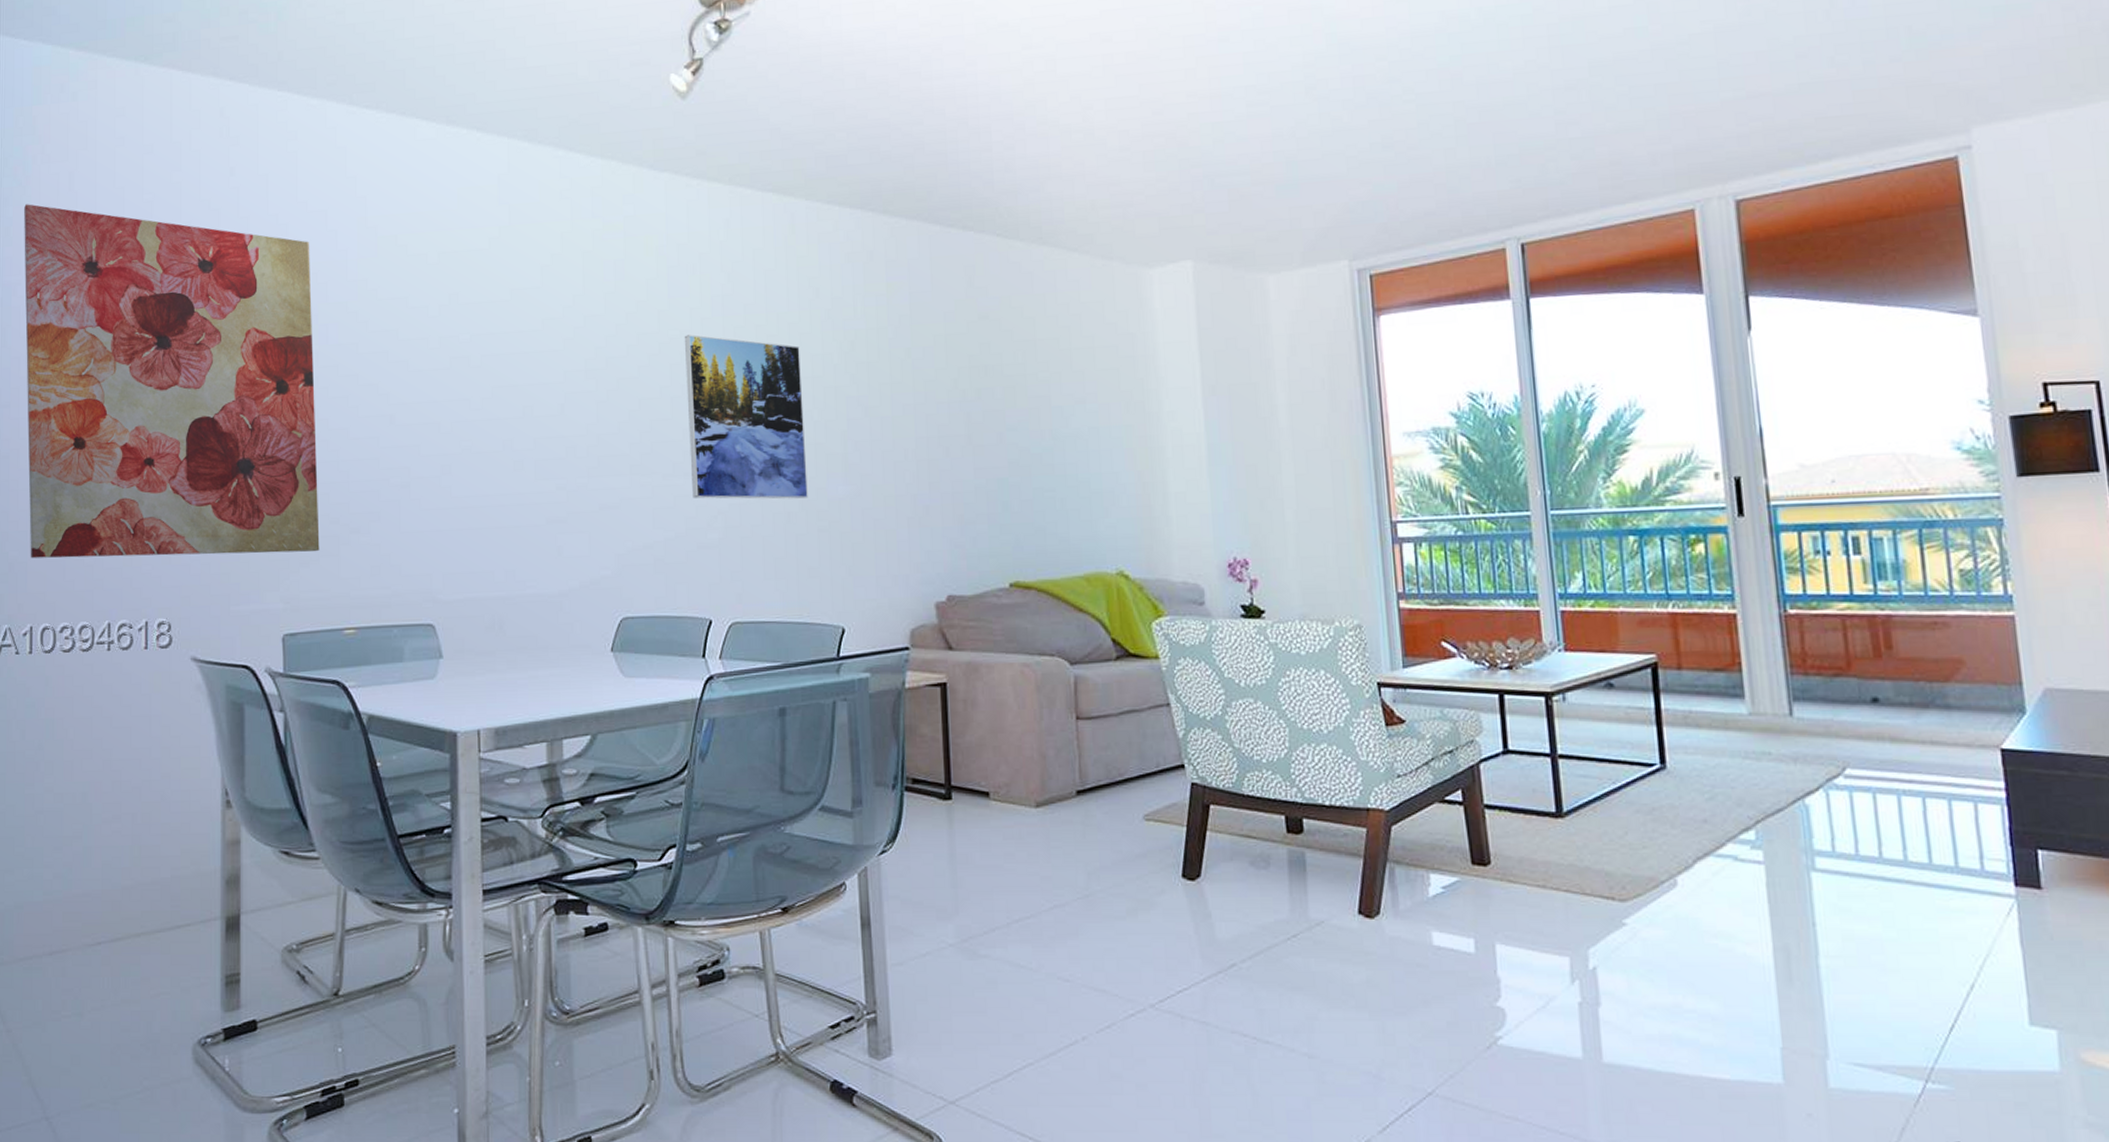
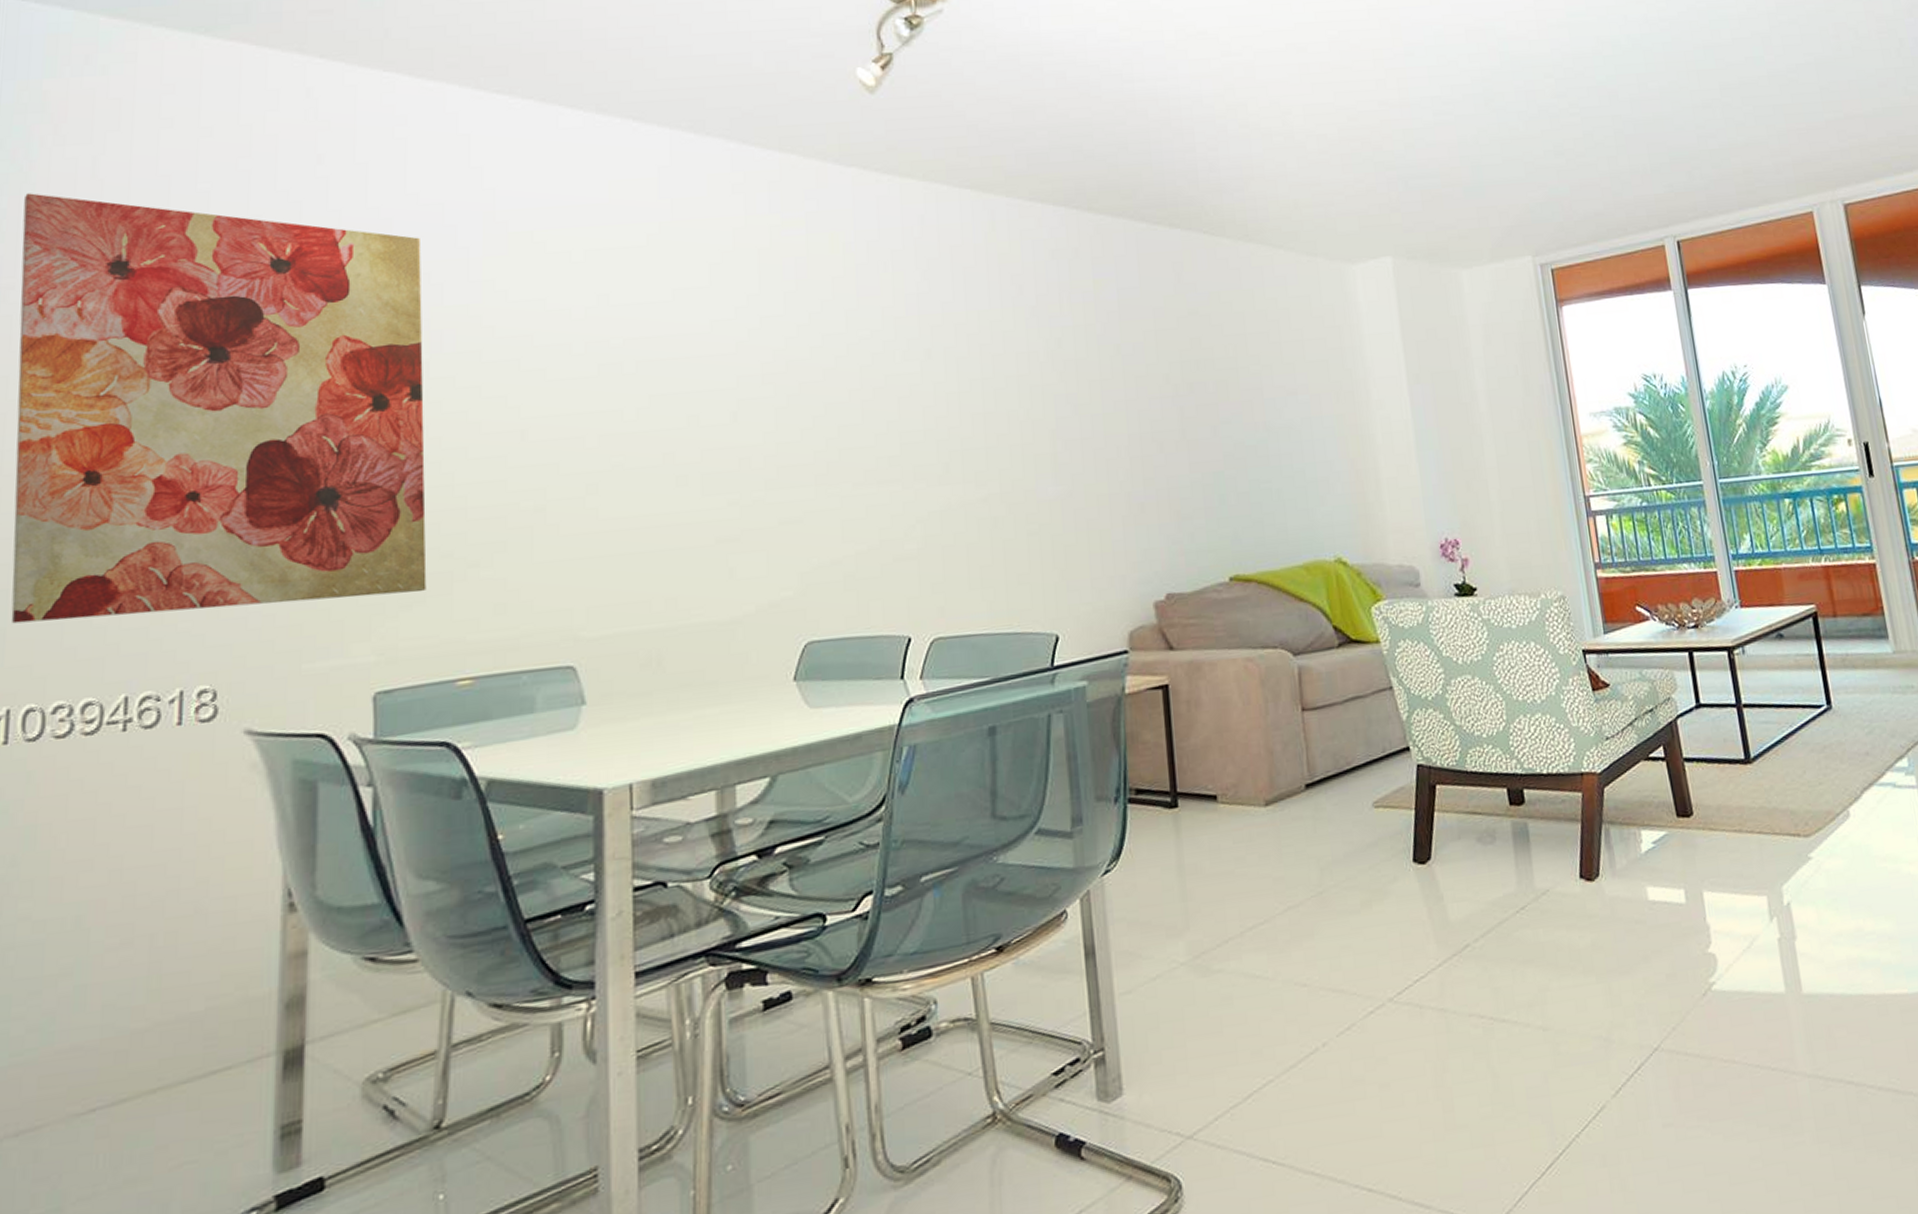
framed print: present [684,334,808,499] -> none [875,334,1015,508]

